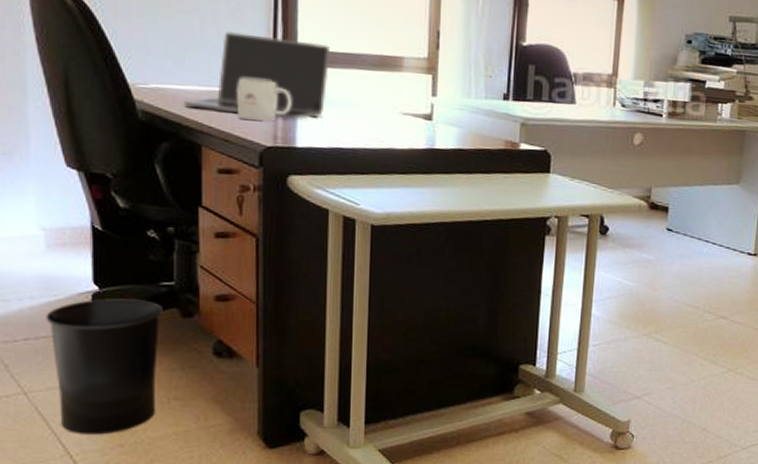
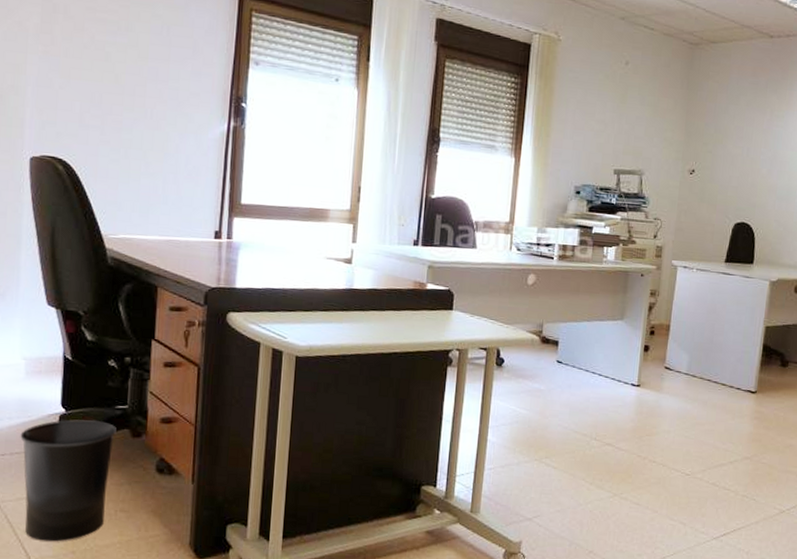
laptop: present [184,32,329,121] -> none [145,190,268,265]
mug: present [236,77,292,122] -> none [188,228,234,267]

